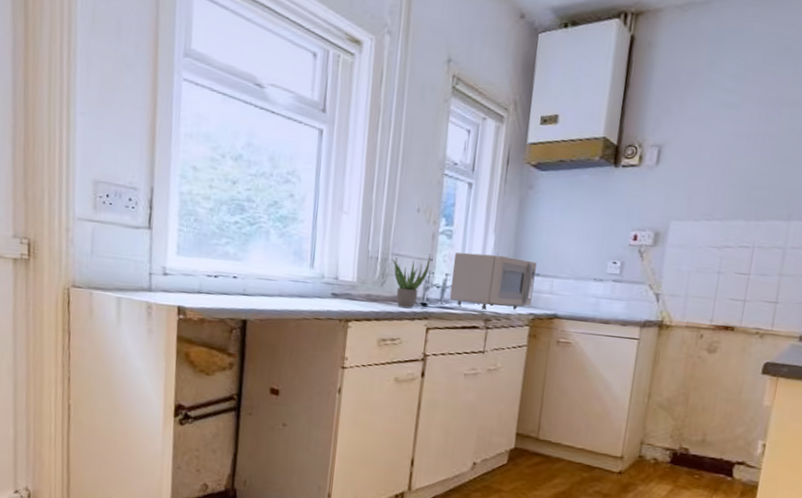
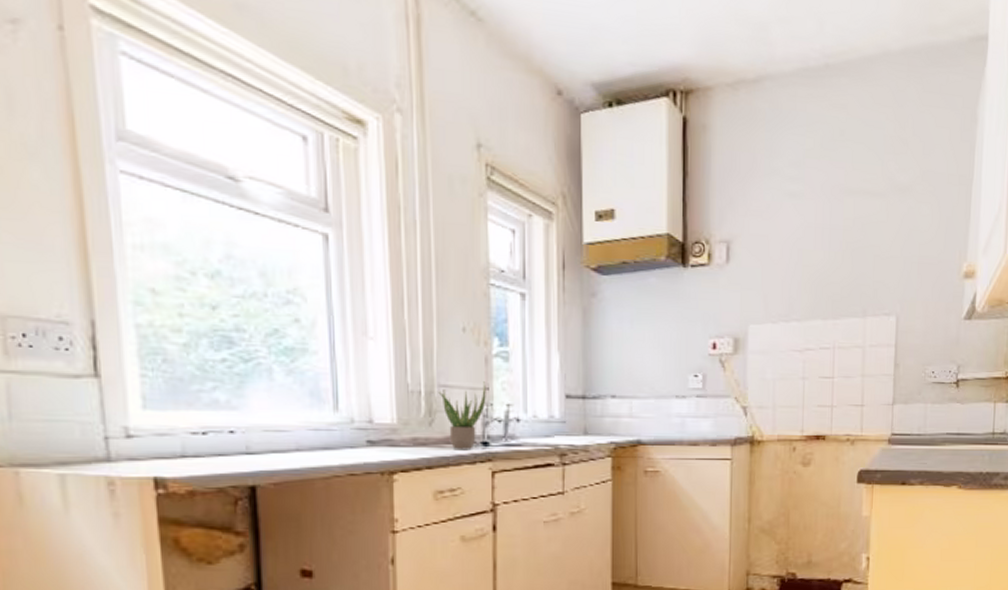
microwave: present [449,252,537,310] -> none [514,377,611,443]

